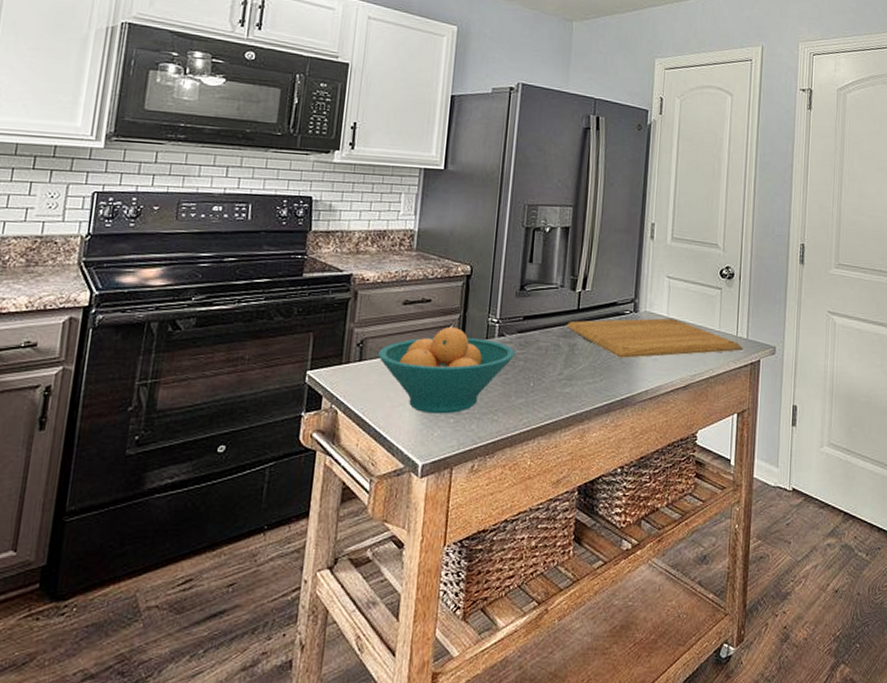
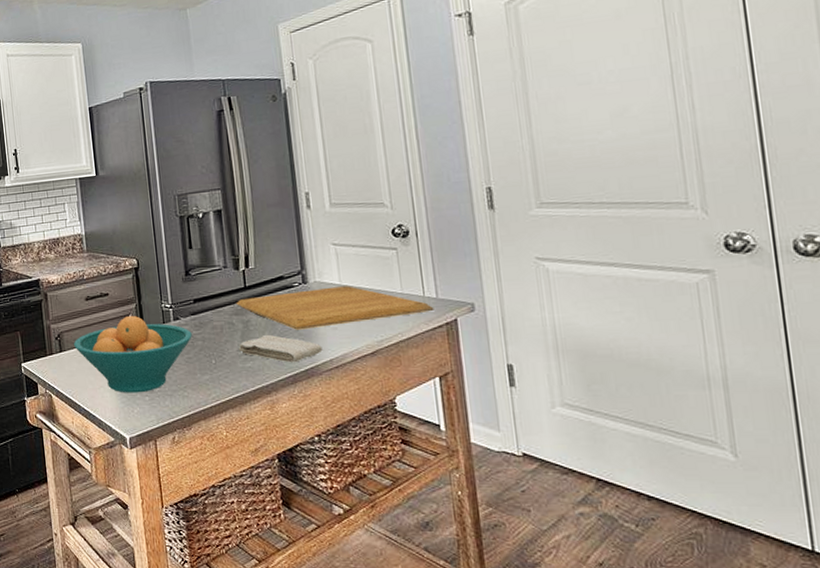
washcloth: none [559,360,641,391] -> present [238,334,323,363]

